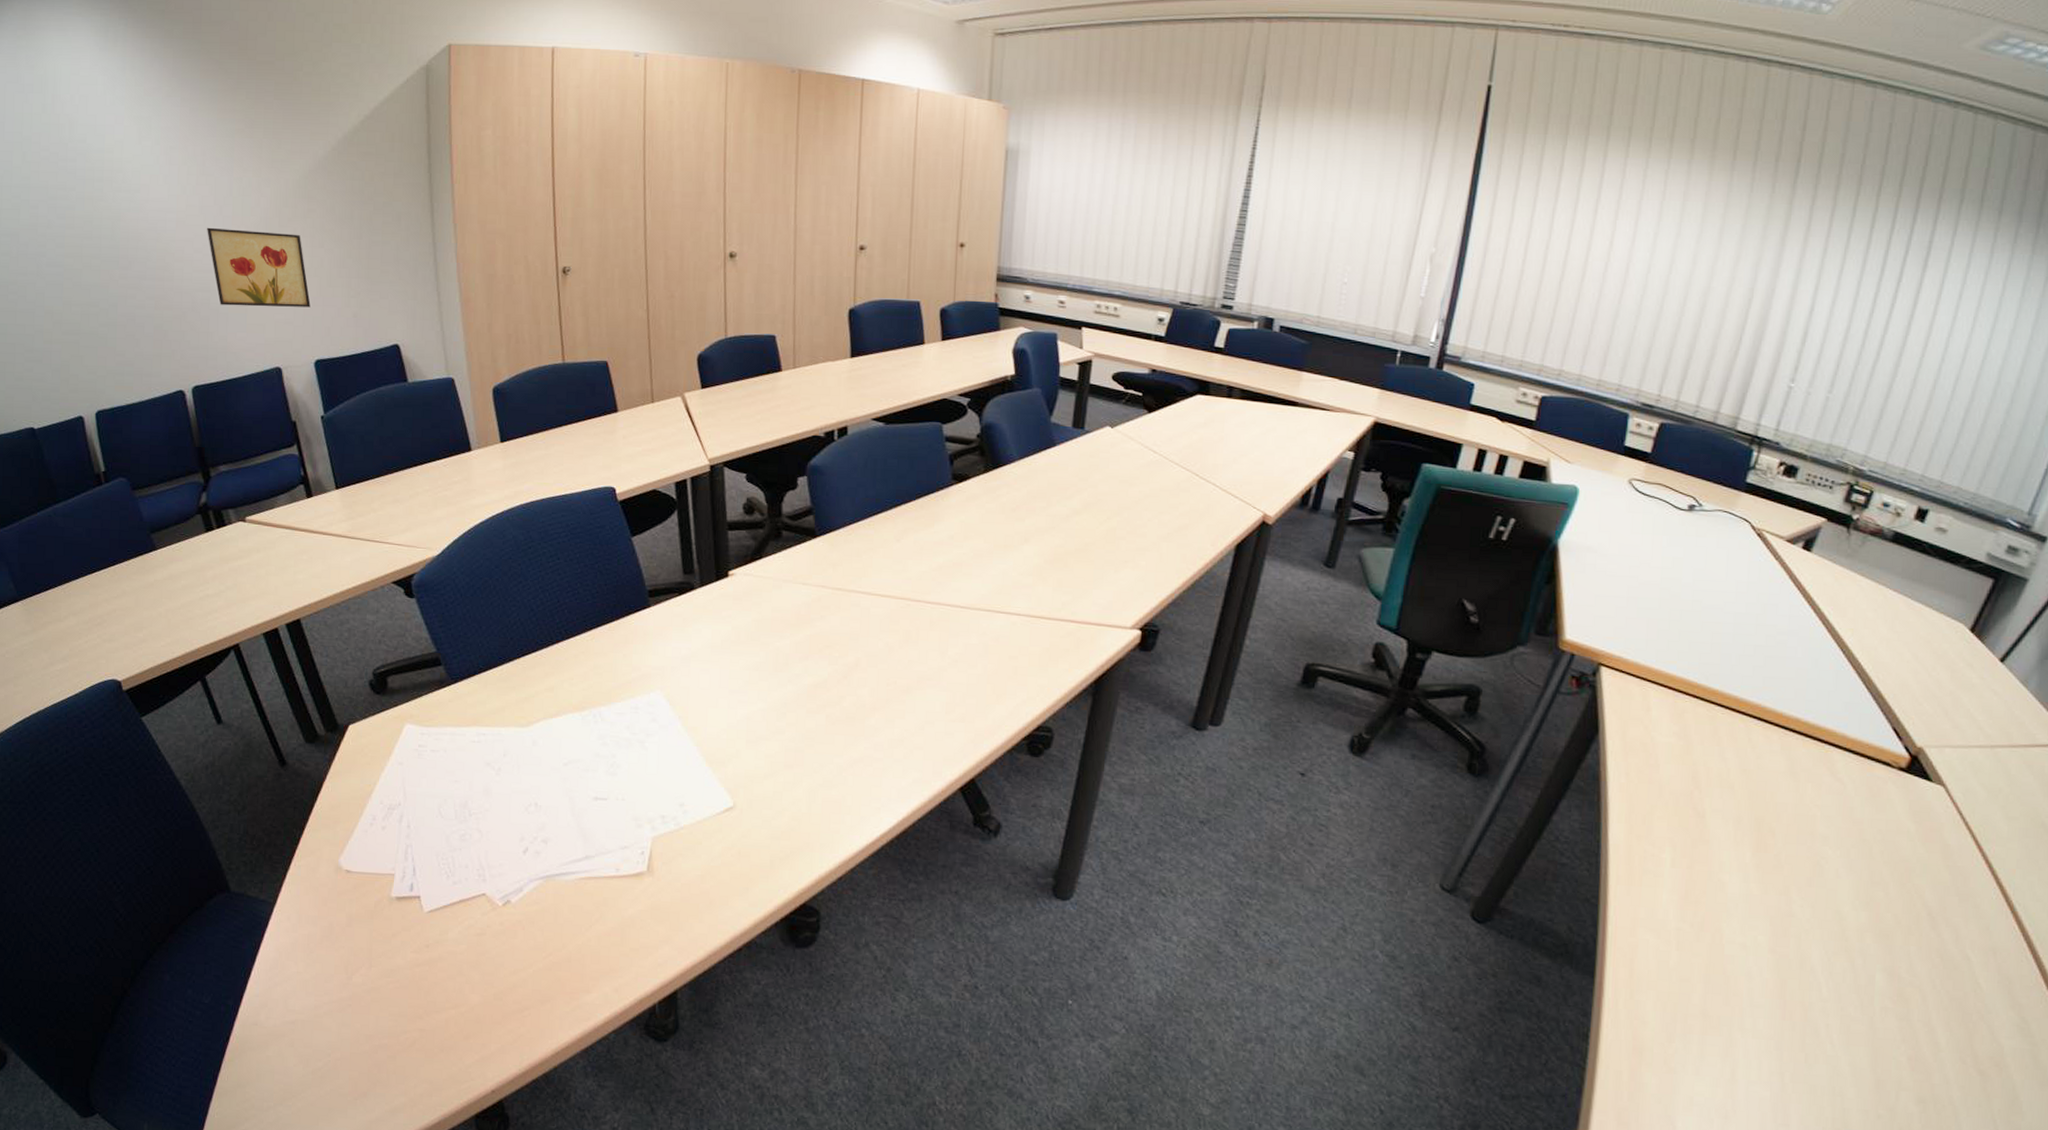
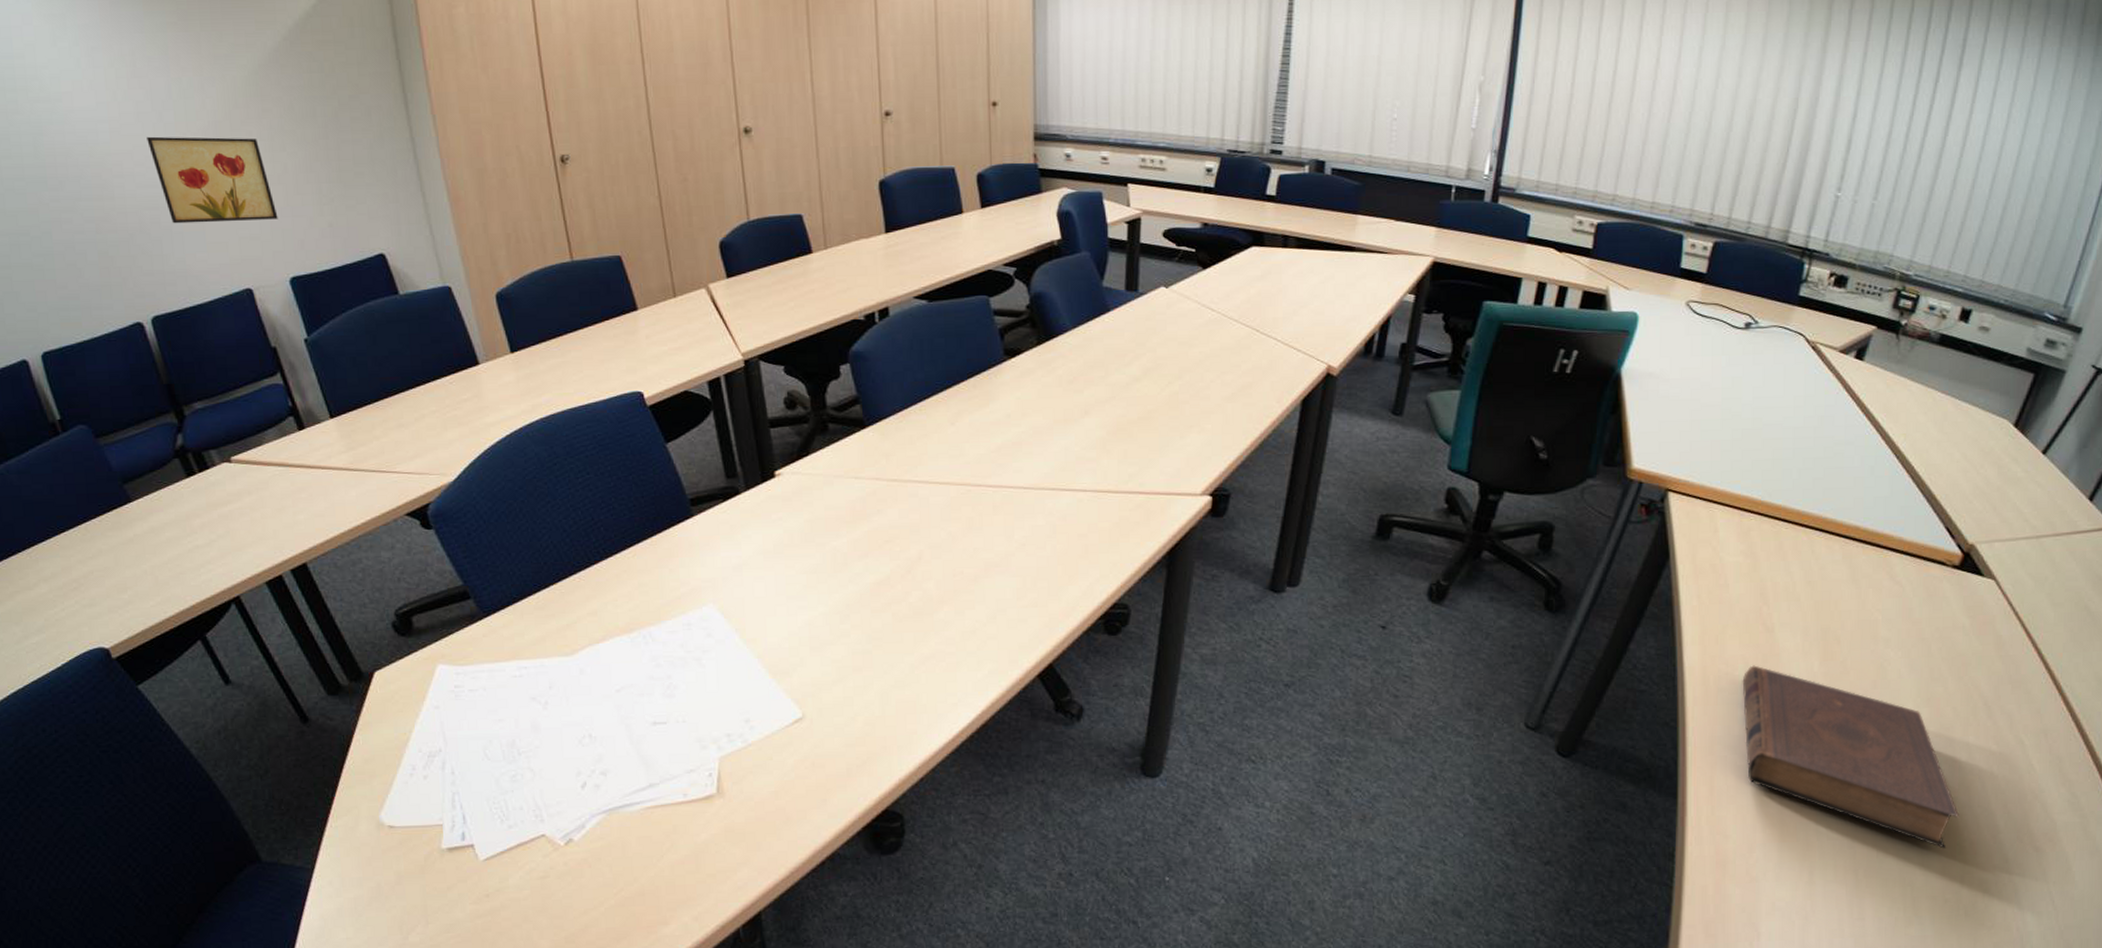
book: none [1669,849,1897,1061] -> present [1742,665,1960,849]

